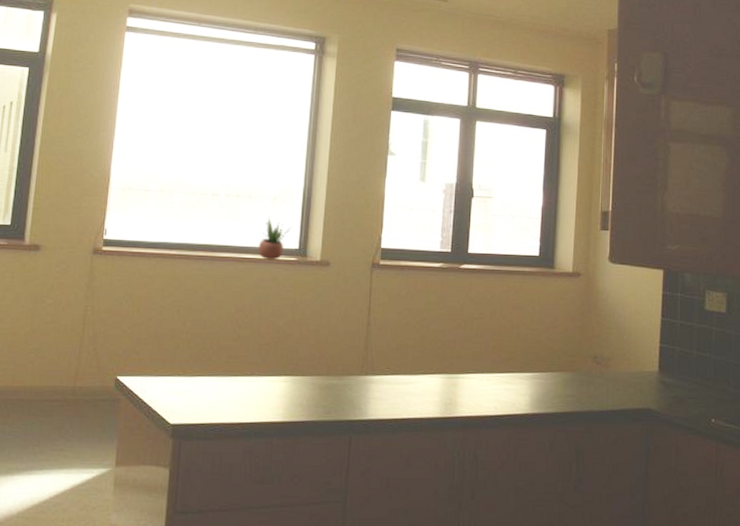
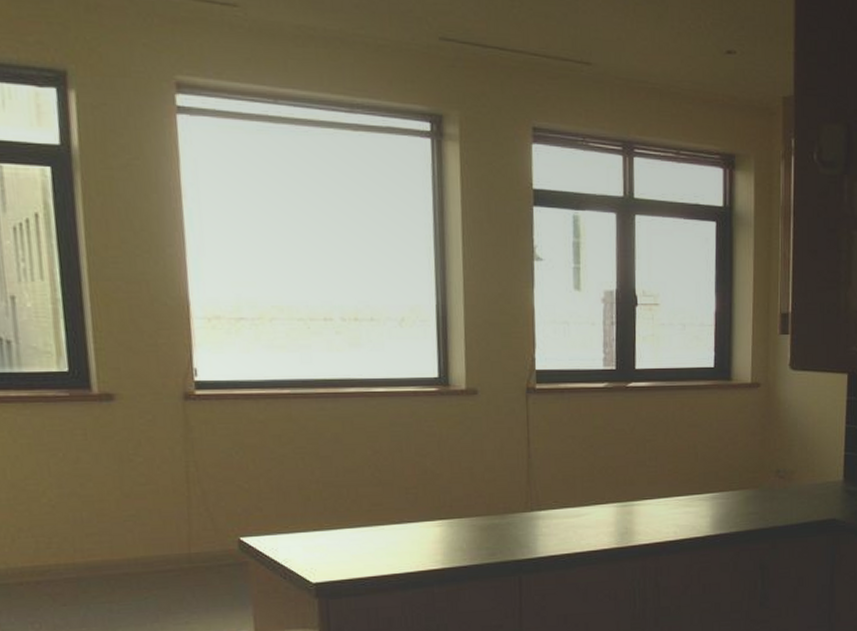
potted plant: present [258,216,291,261] -> none [389,341,427,394]

